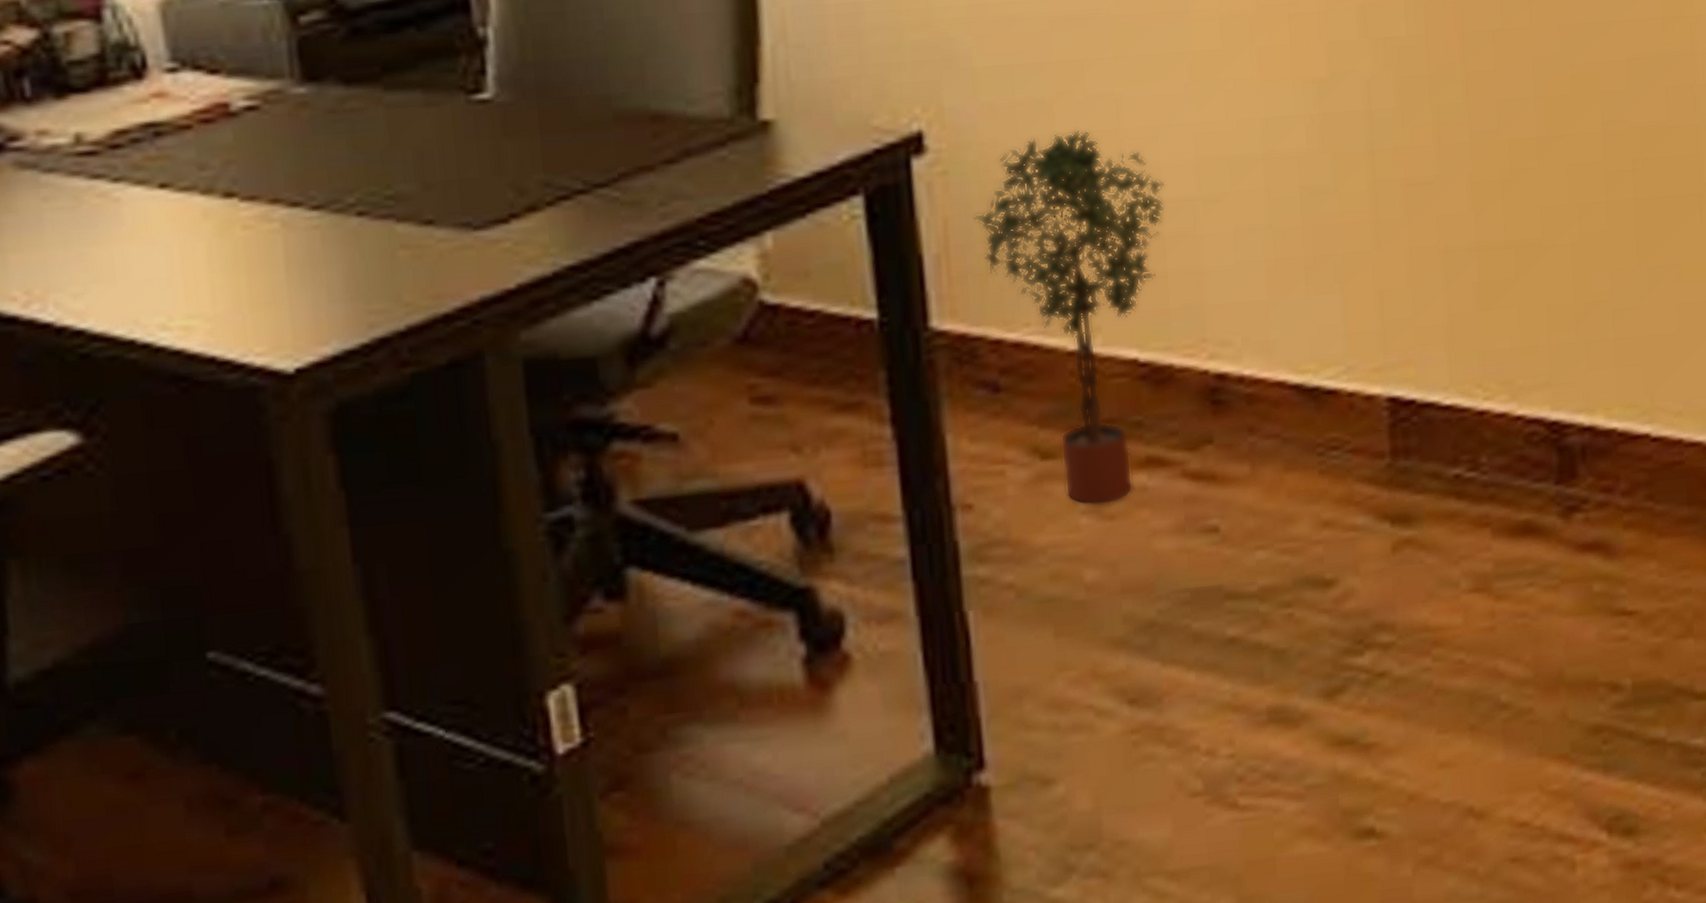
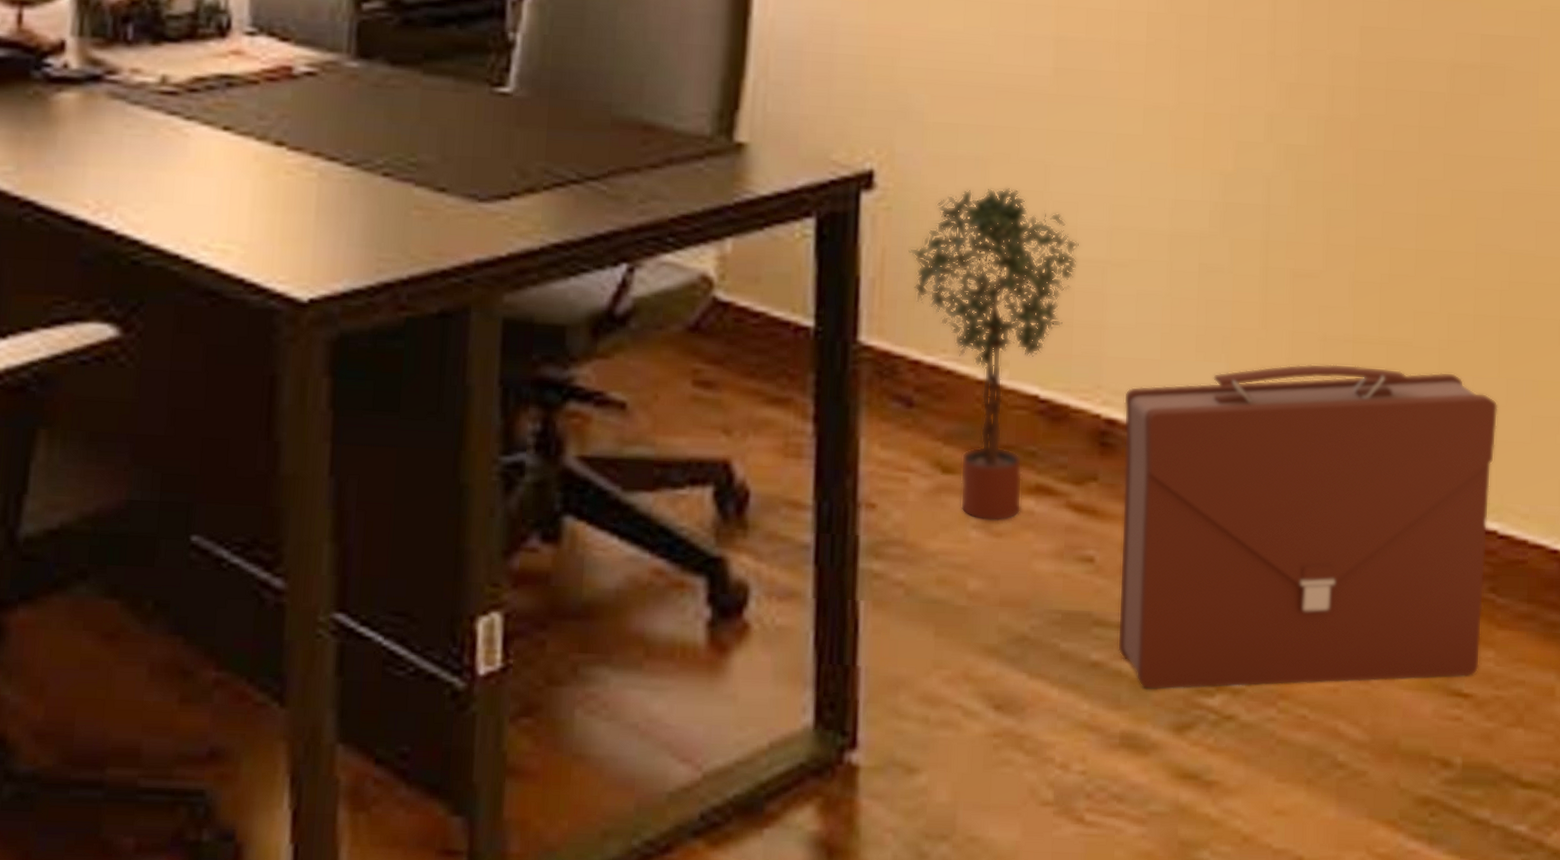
briefcase: none [1232,268,1642,659] -> present [1118,363,1498,690]

